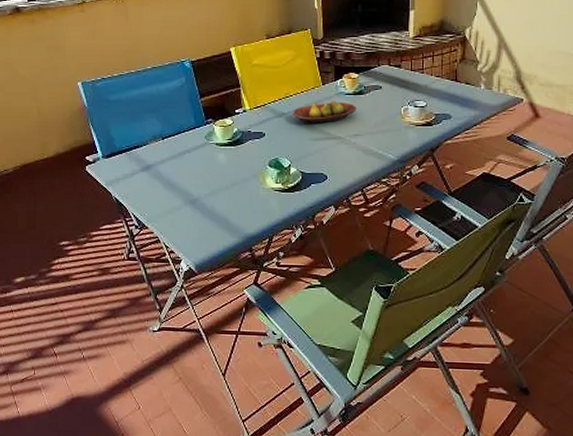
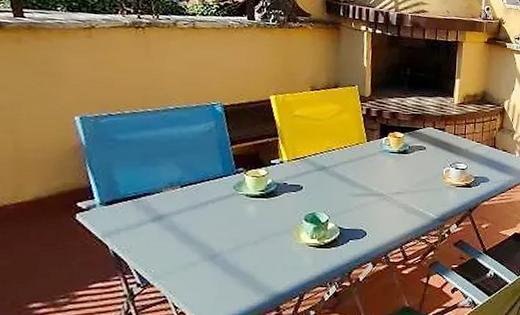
fruit bowl: present [292,100,357,125] -> none [334,157,400,180]

